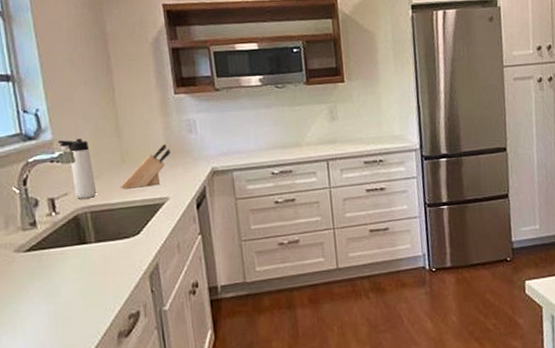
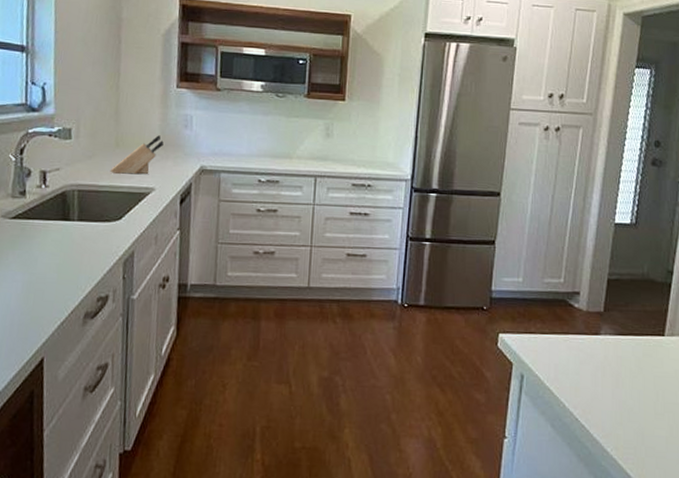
thermos bottle: present [57,138,97,199] -> none [58,116,88,177]

